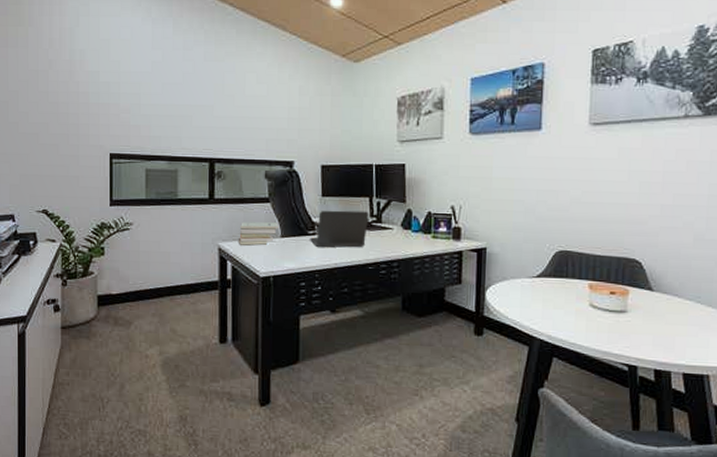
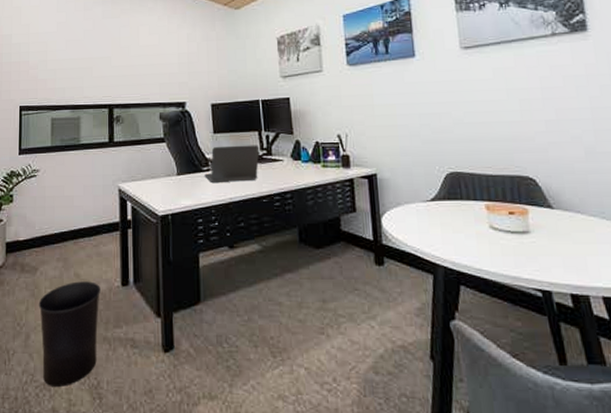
waste bin: none [133,337,198,433] -> present [38,281,100,387]
books: present [238,222,279,246] -> none [136,161,174,186]

